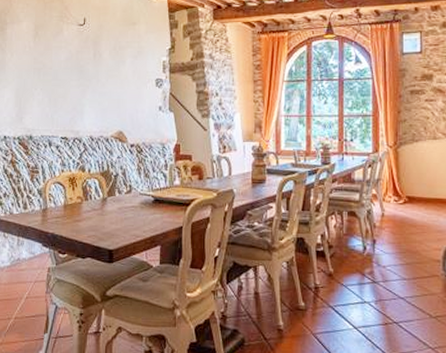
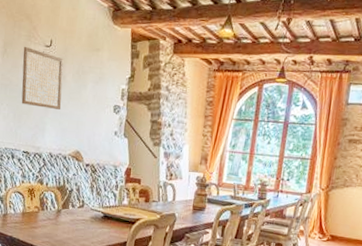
wall art: none [55,27,100,89] -> present [21,46,64,110]

